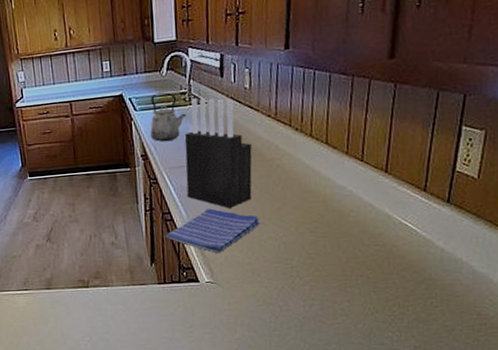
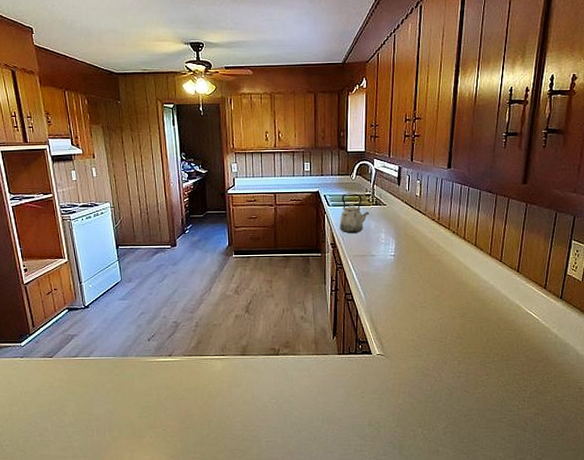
dish towel: present [165,208,260,254] -> none [346,292,422,331]
knife block: present [184,98,252,208] -> none [366,200,419,293]

